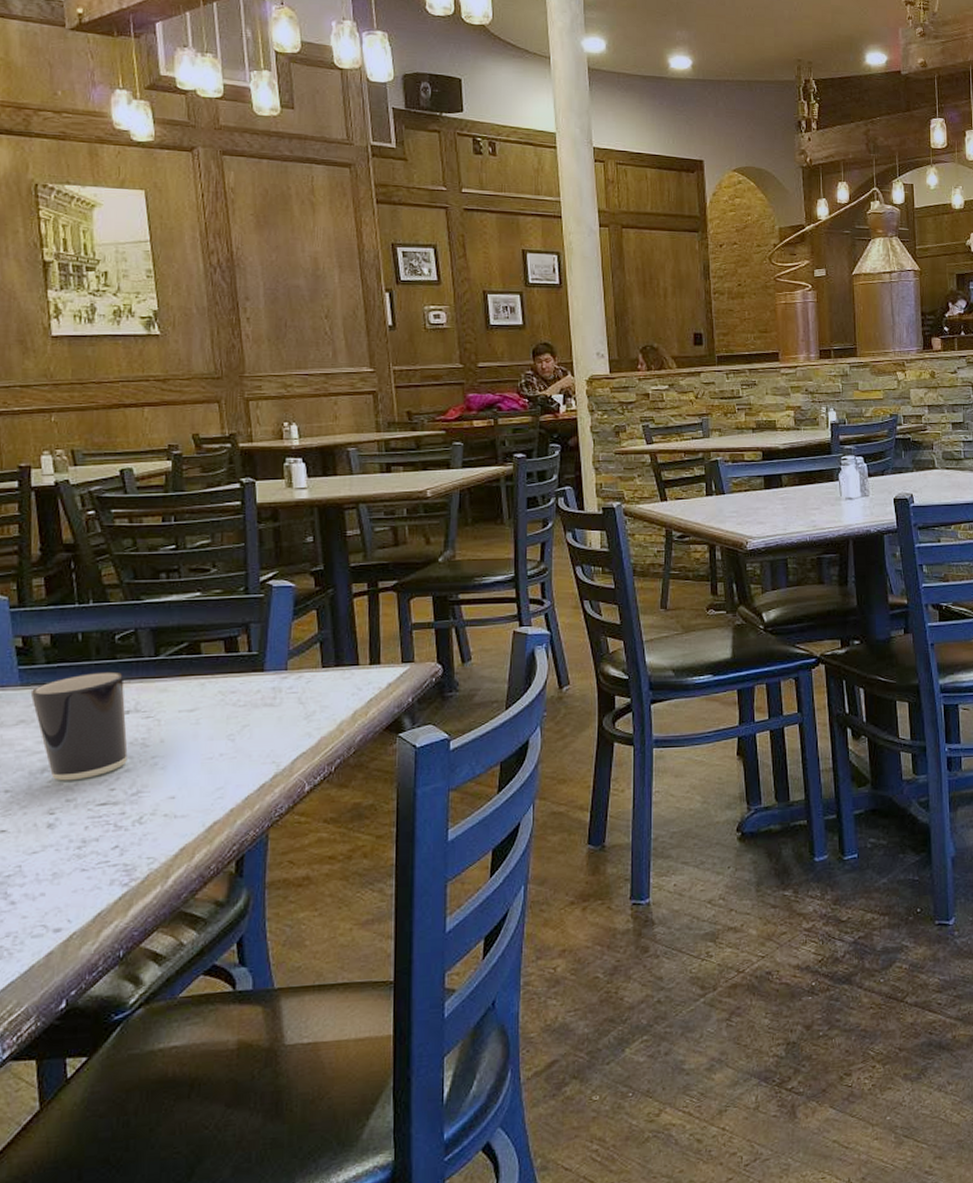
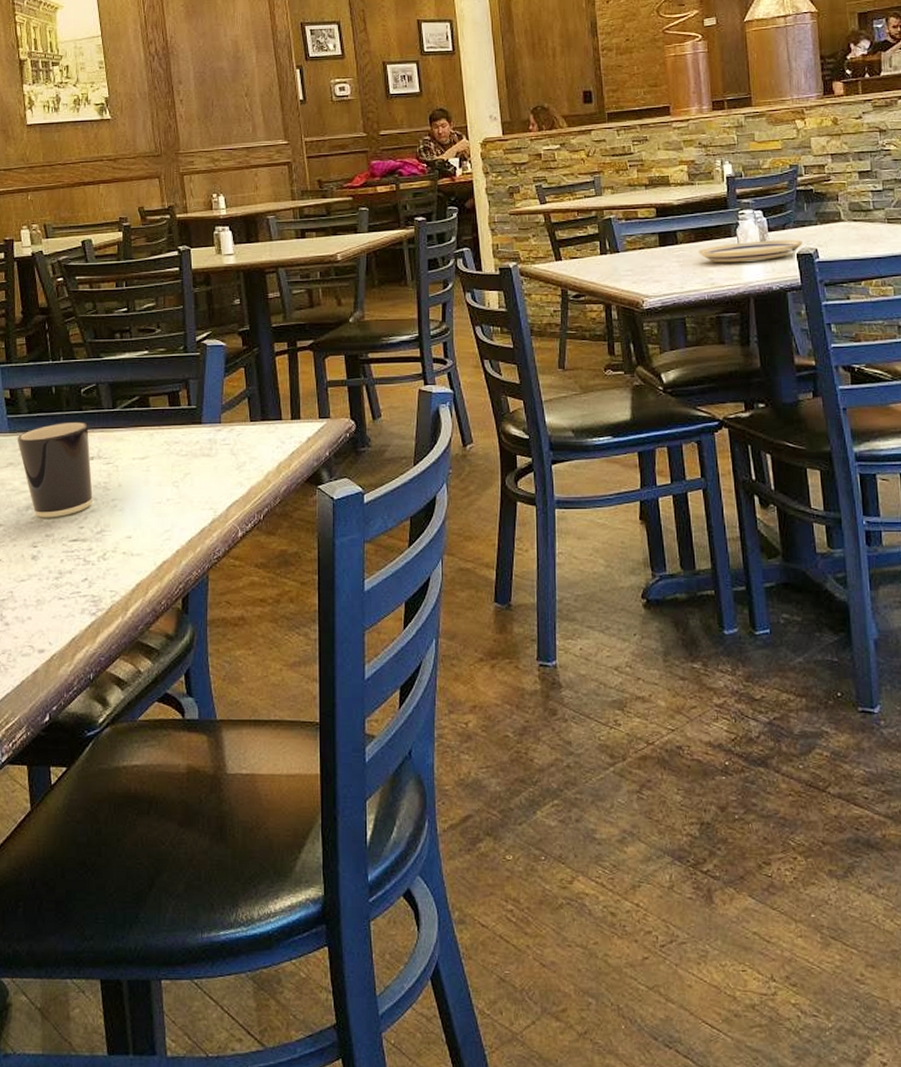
plate: none [802,485,899,506] -> present [699,240,803,263]

